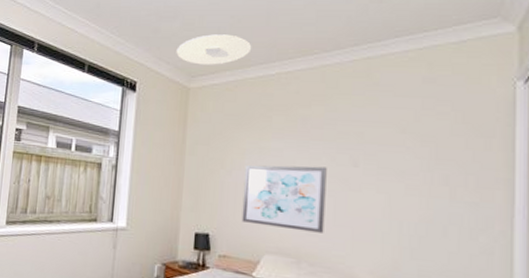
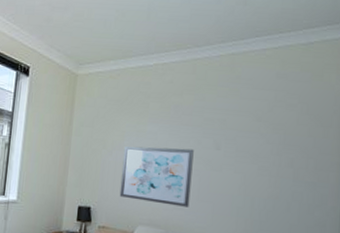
ceiling light: present [176,34,252,65] -> none [66,26,134,55]

